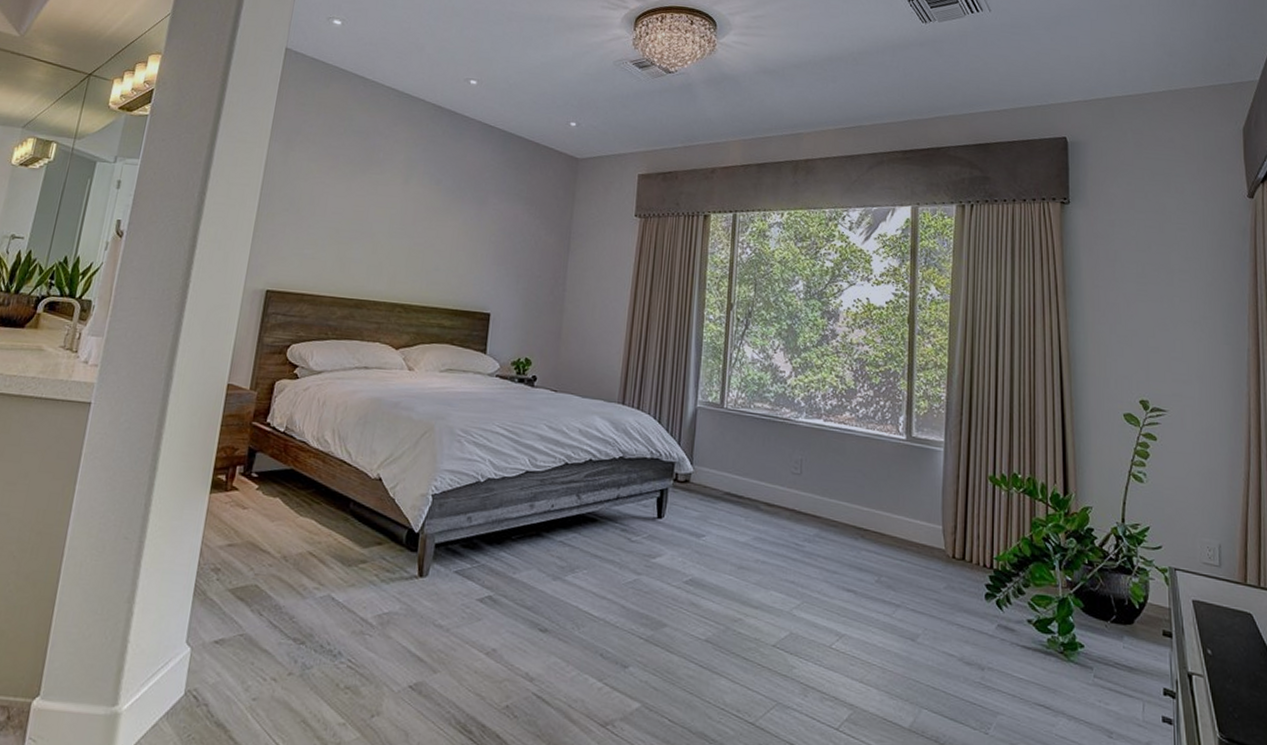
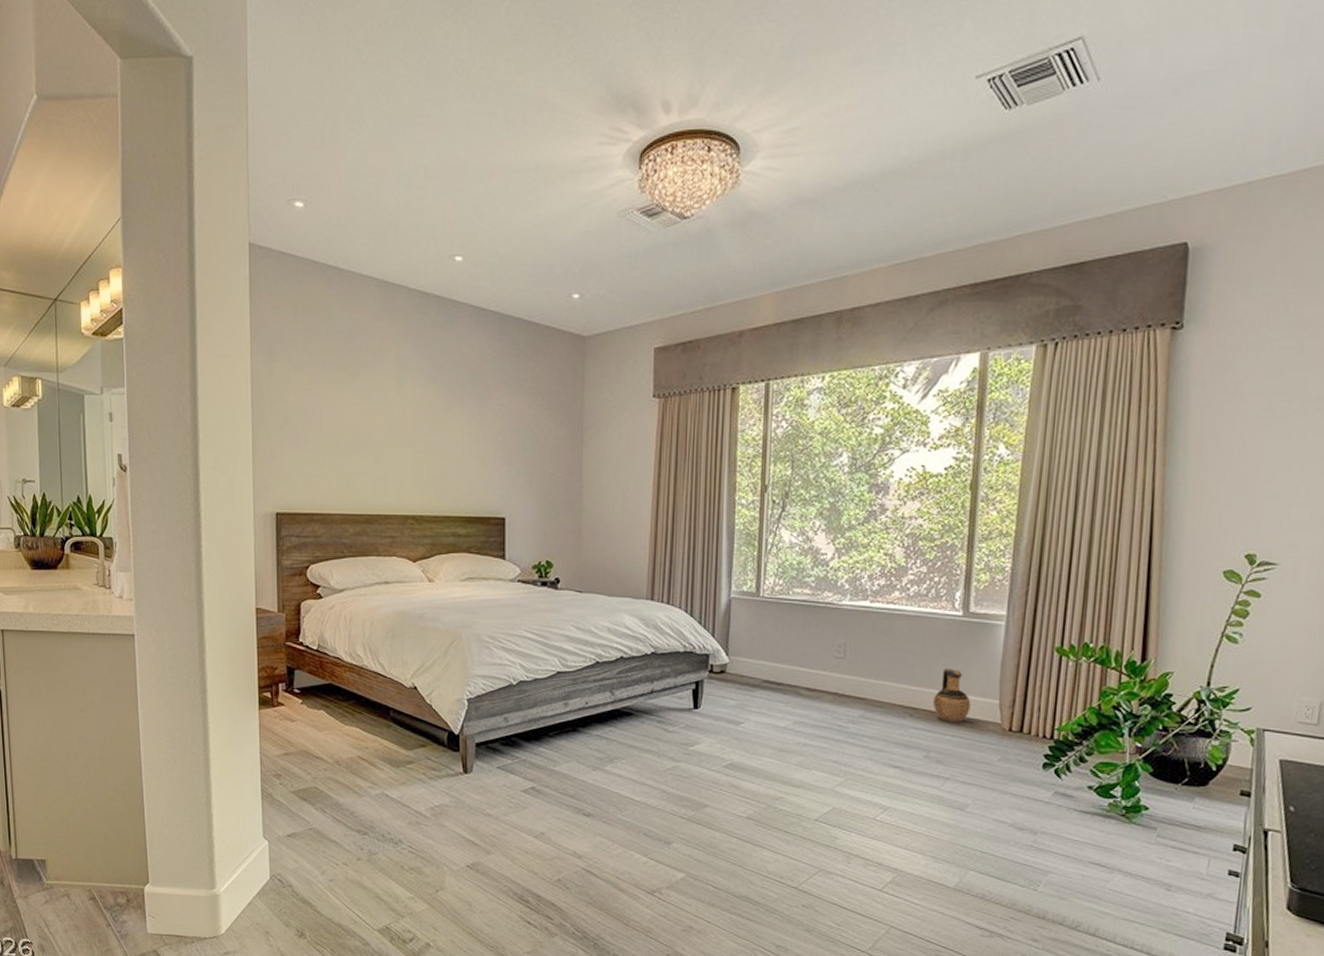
ceramic jug: none [883,491,917,547] -> present [933,668,971,722]

